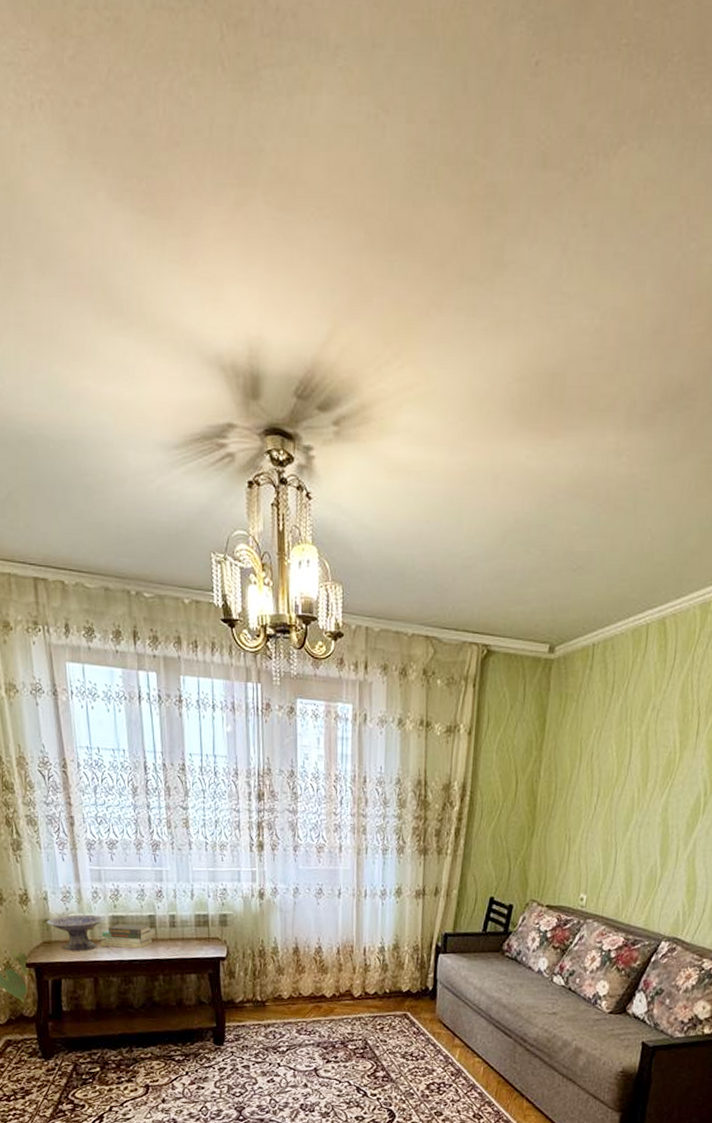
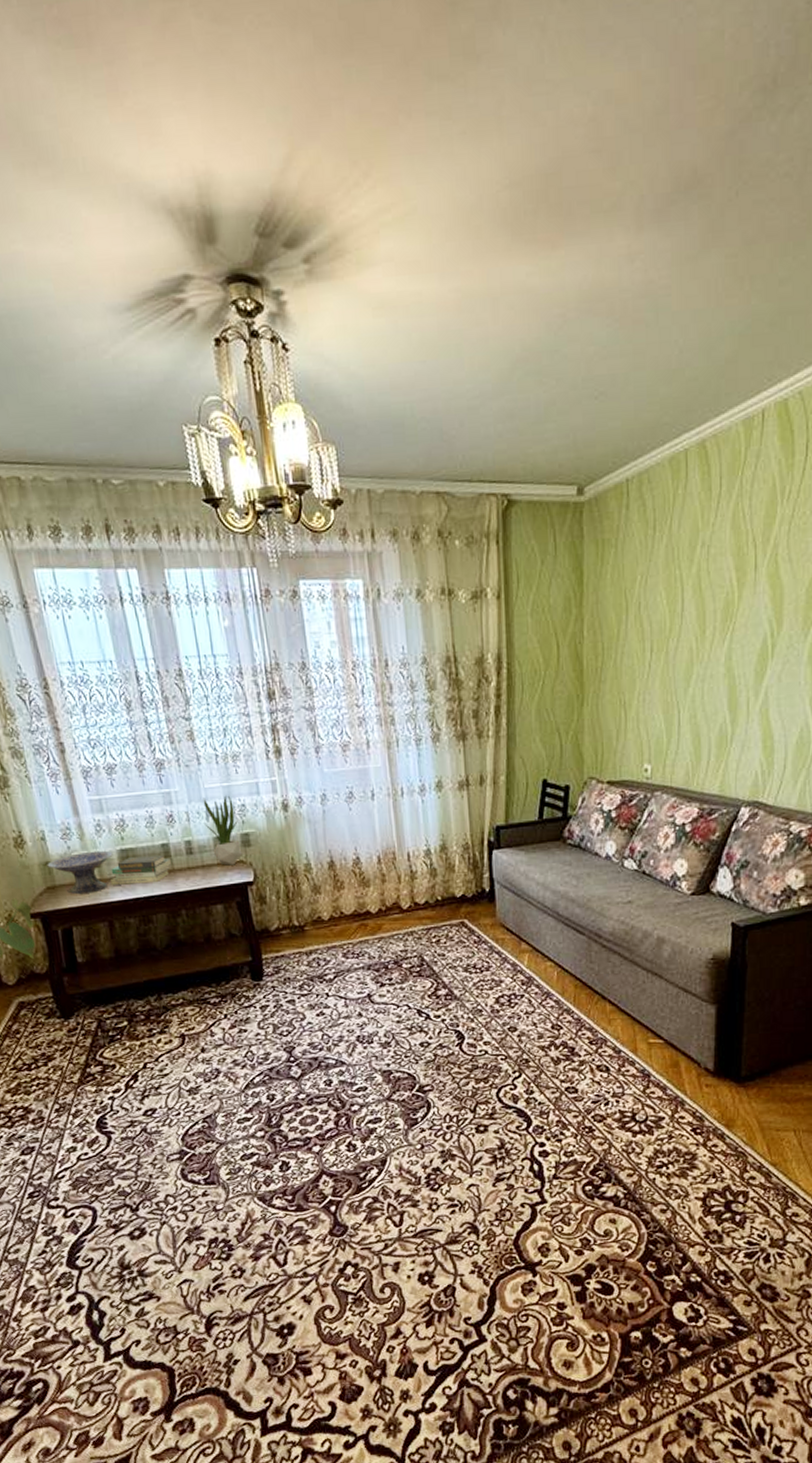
potted plant: none [189,879,220,941] -> present [203,795,243,866]

